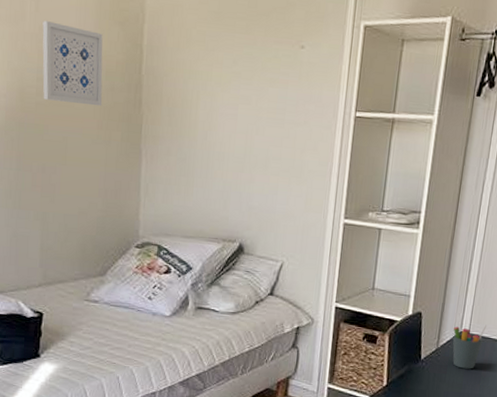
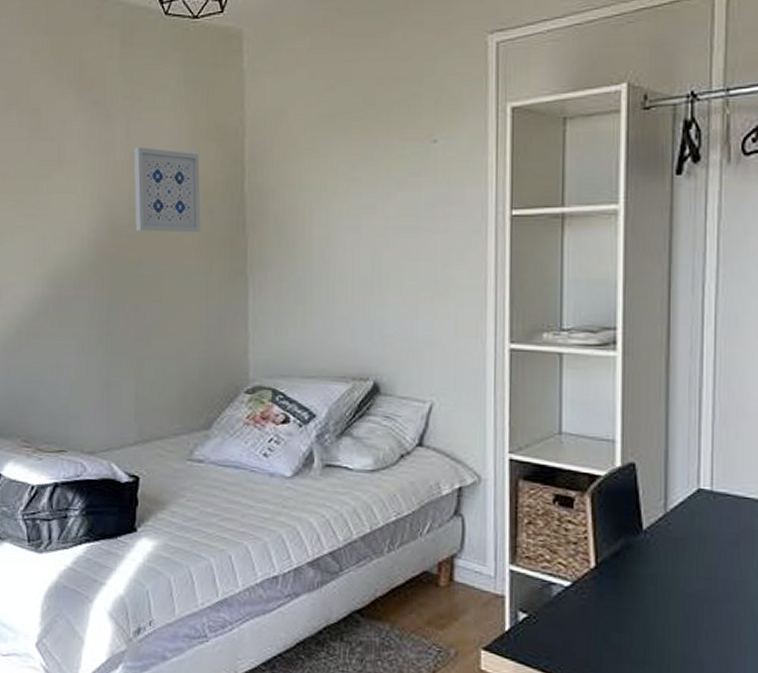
pen holder: present [452,324,487,369] -> none [687,478,737,543]

